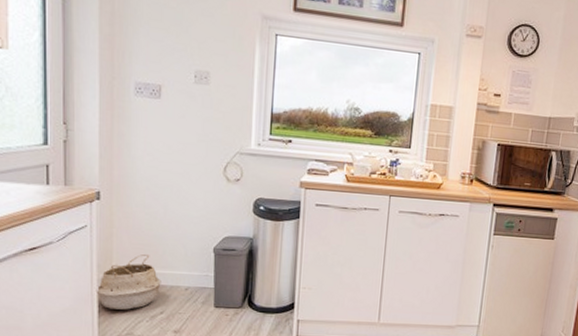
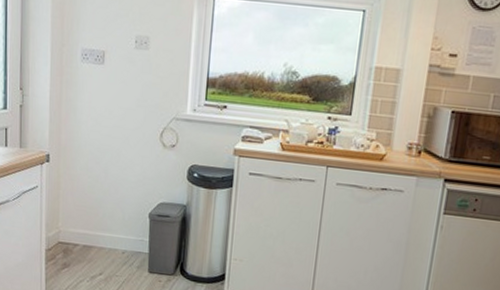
woven basket: present [95,254,161,310] -> none [44,216,101,269]

